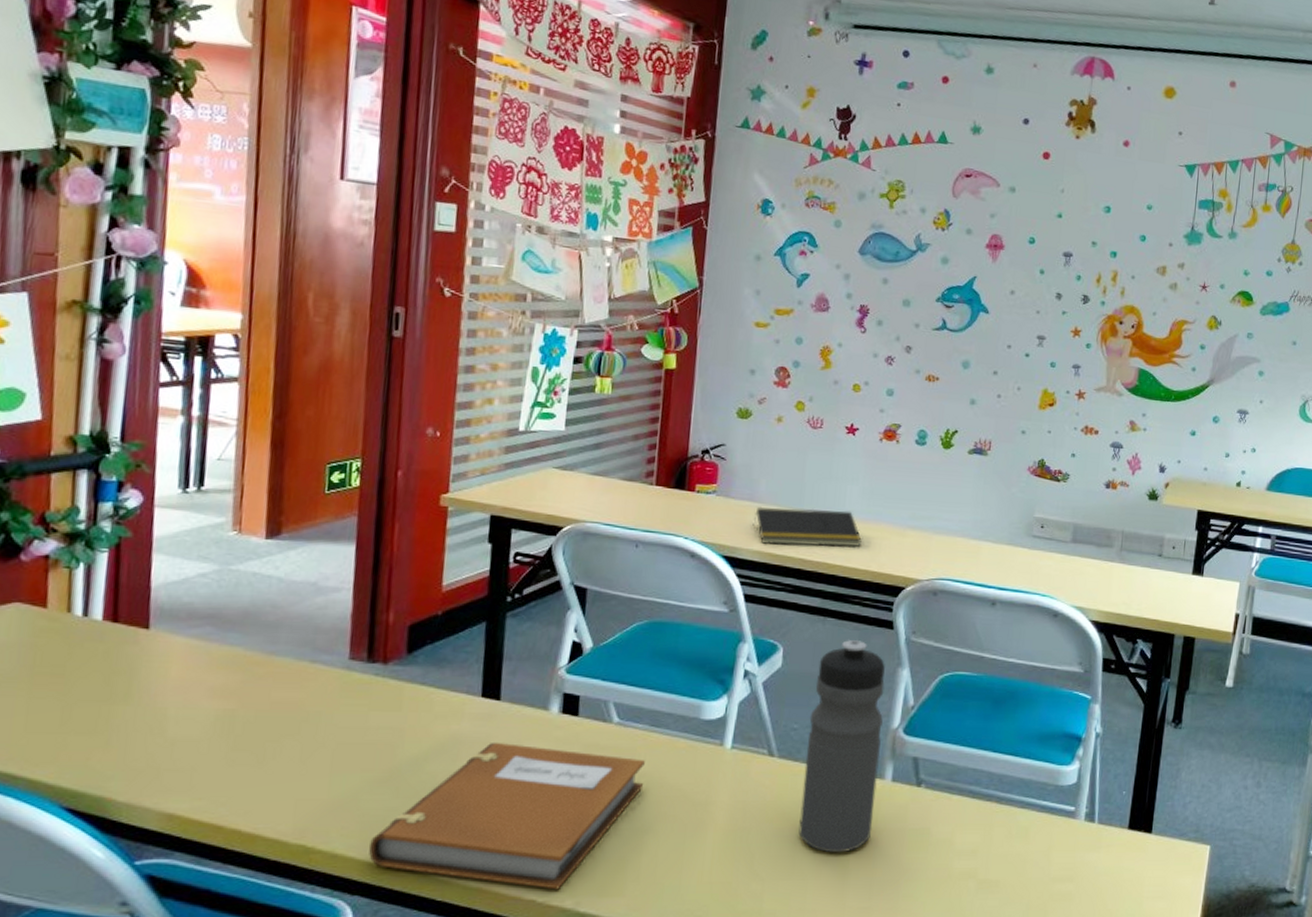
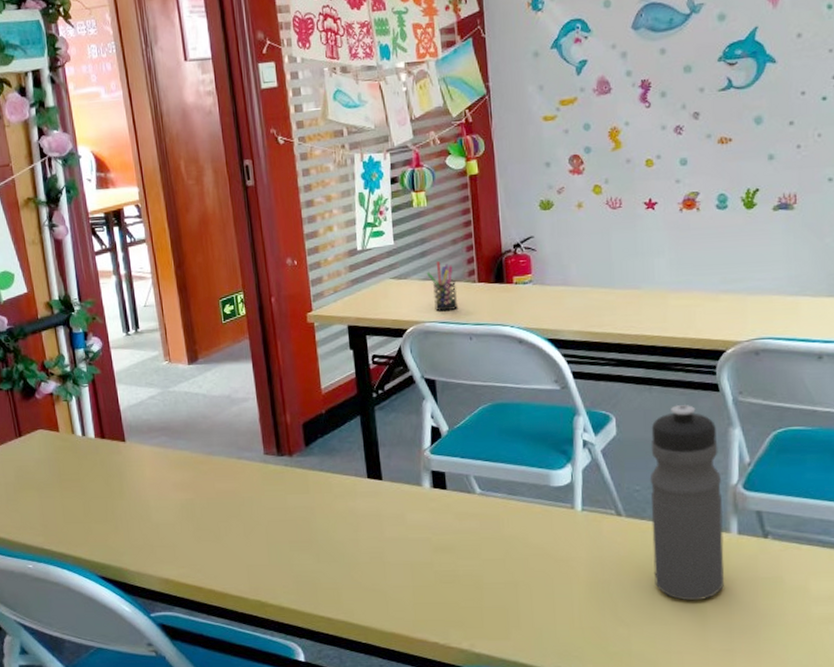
notebook: present [369,742,645,890] -> none [305,514,511,634]
pen holder: none [597,456,630,513] -> present [426,262,459,312]
notepad: present [752,506,862,547] -> none [570,283,676,325]

